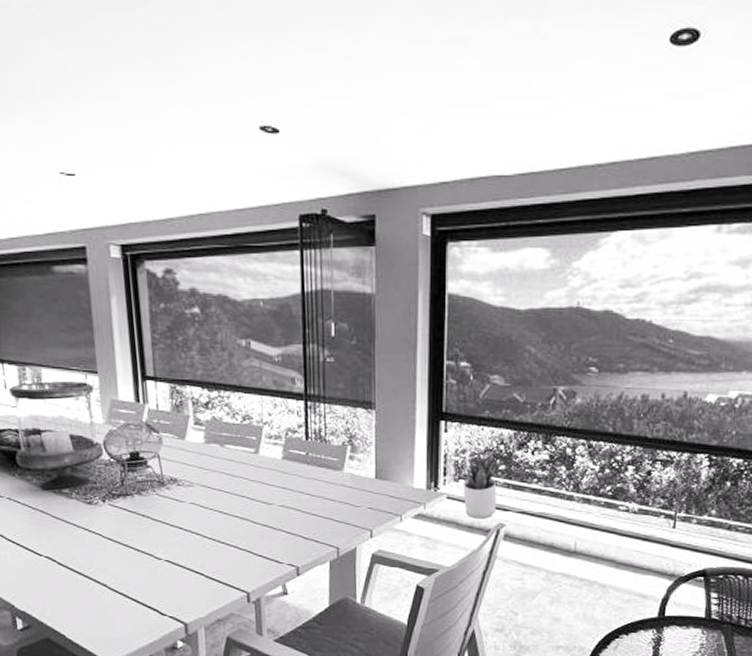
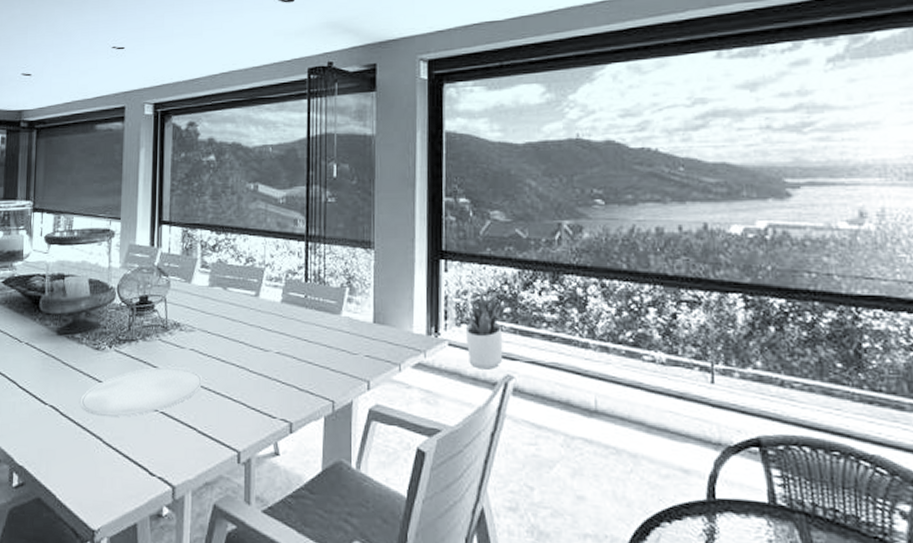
plate: none [77,519,207,566] -> present [80,367,203,417]

